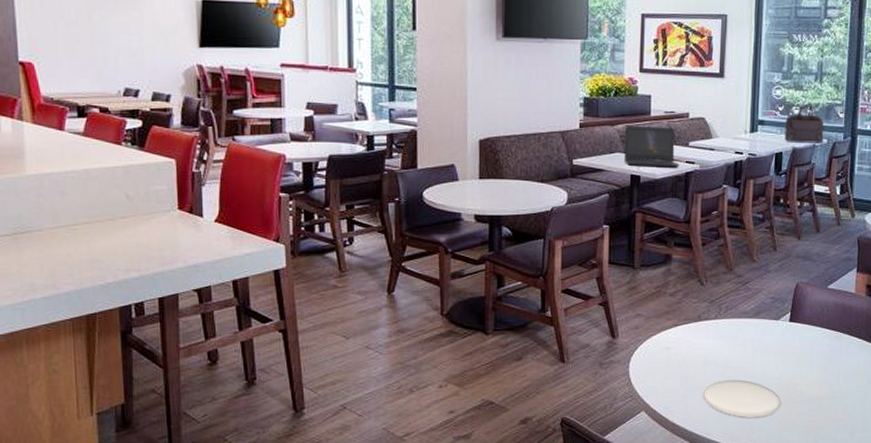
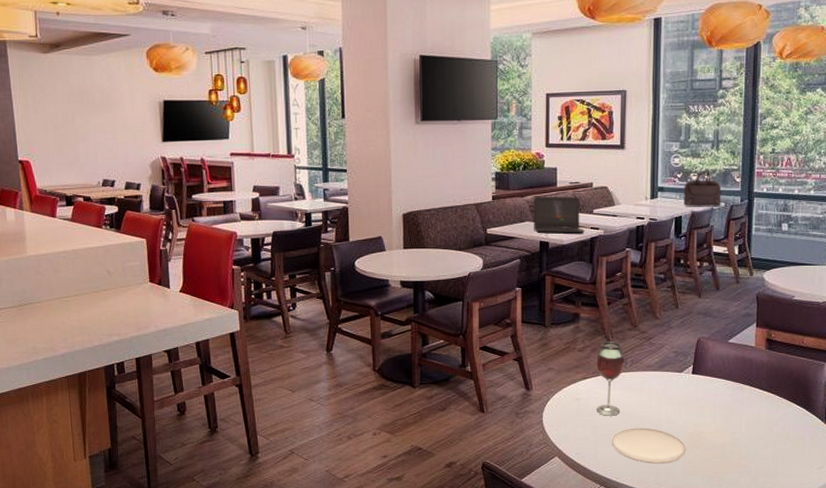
wineglass: none [688,285,719,367] -> present [596,341,625,416]

